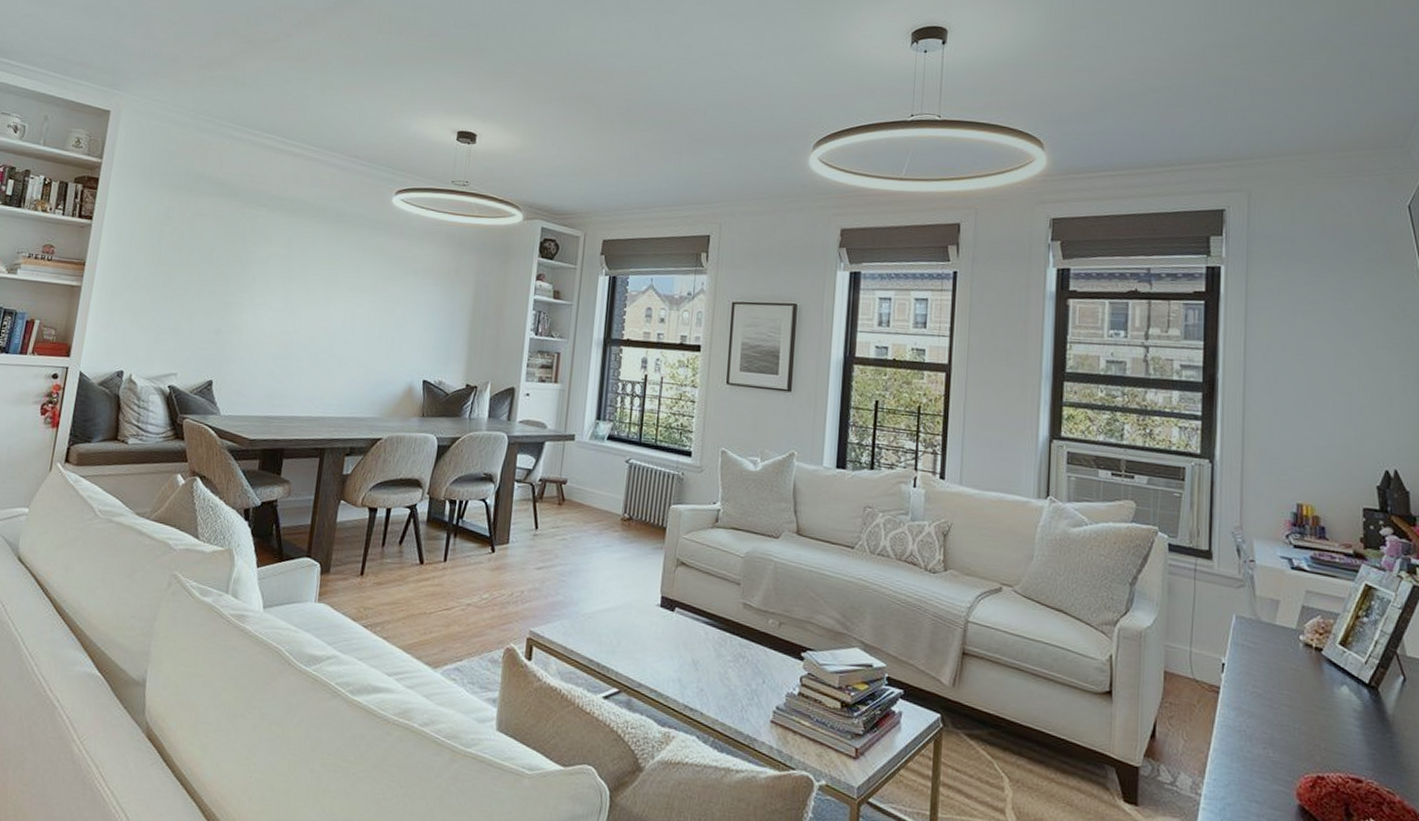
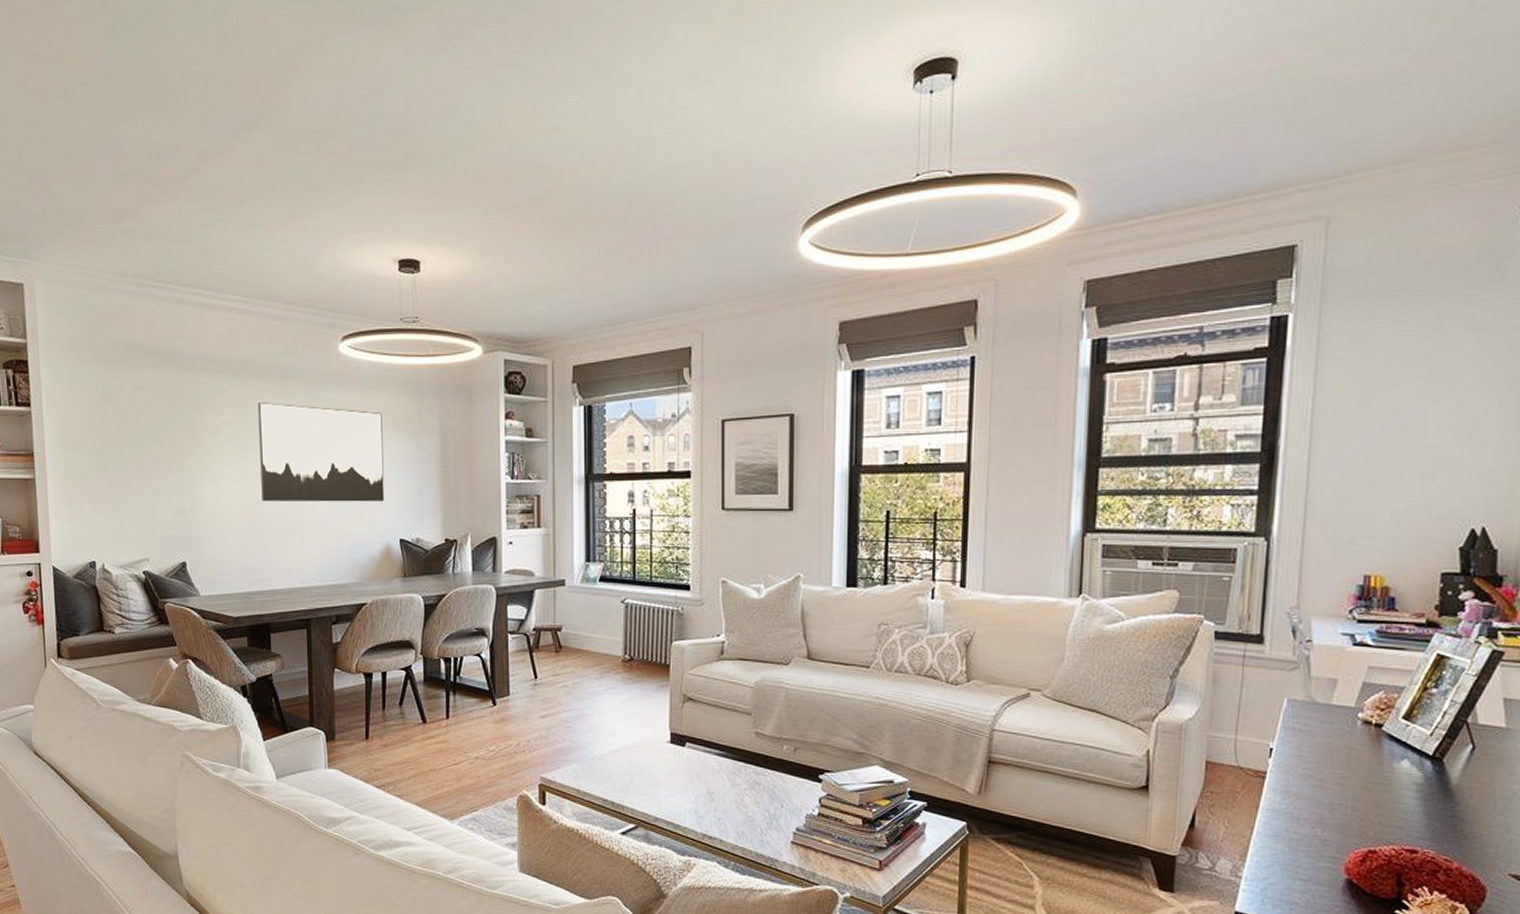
wall art: none [297,240,423,343] -> present [258,403,385,502]

